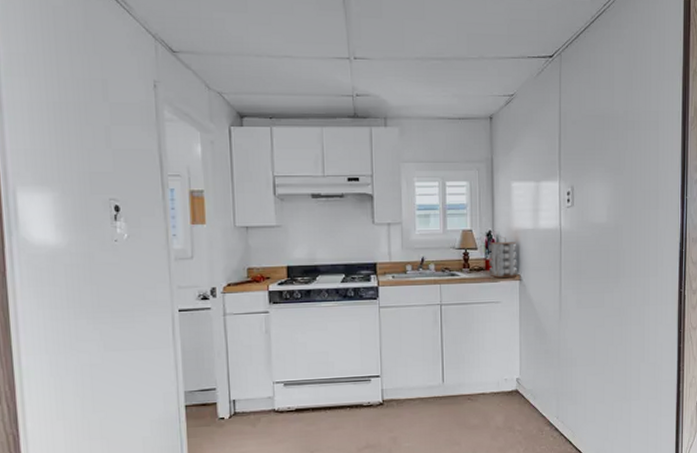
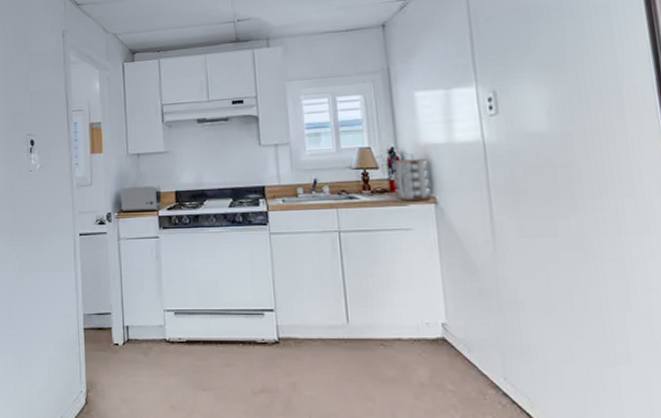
toaster: none [227,260,273,289] -> present [121,185,162,214]

